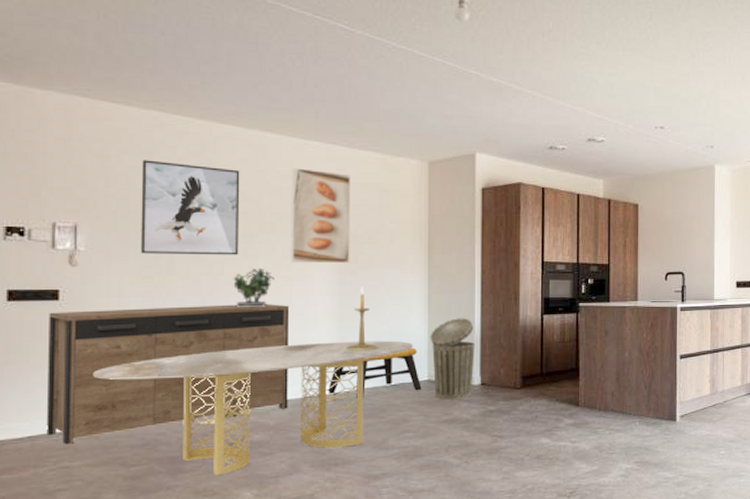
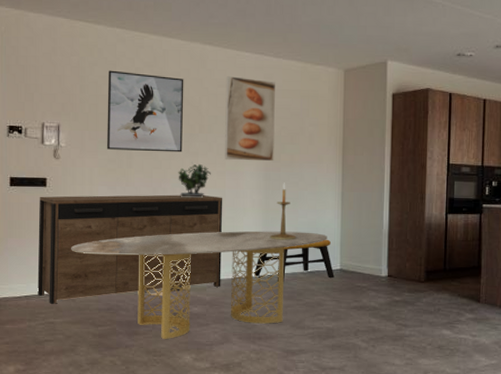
trash can: present [430,318,475,400] -> none [342,214,383,289]

